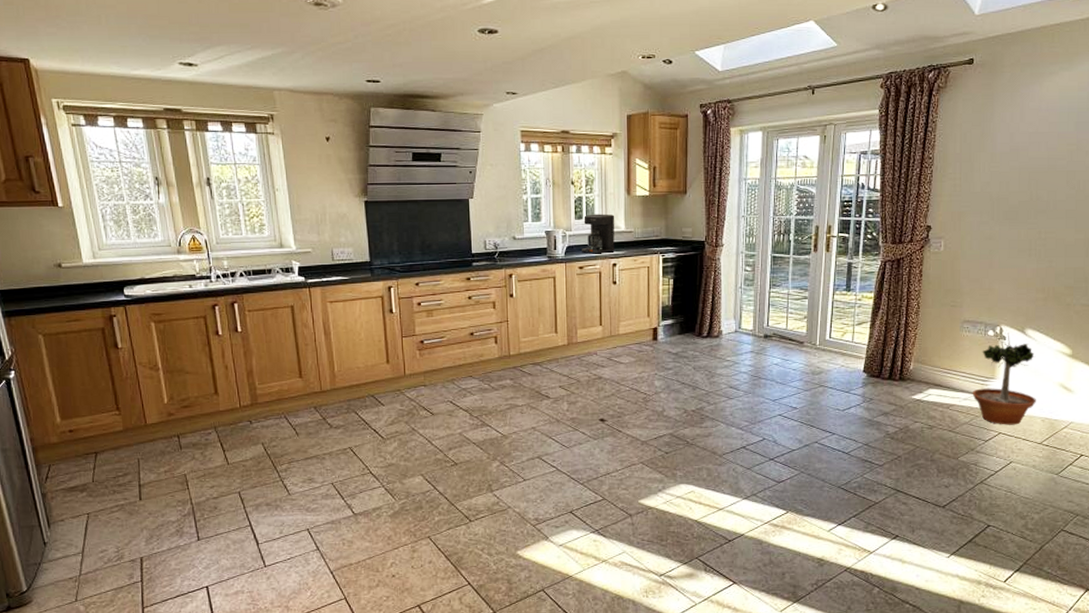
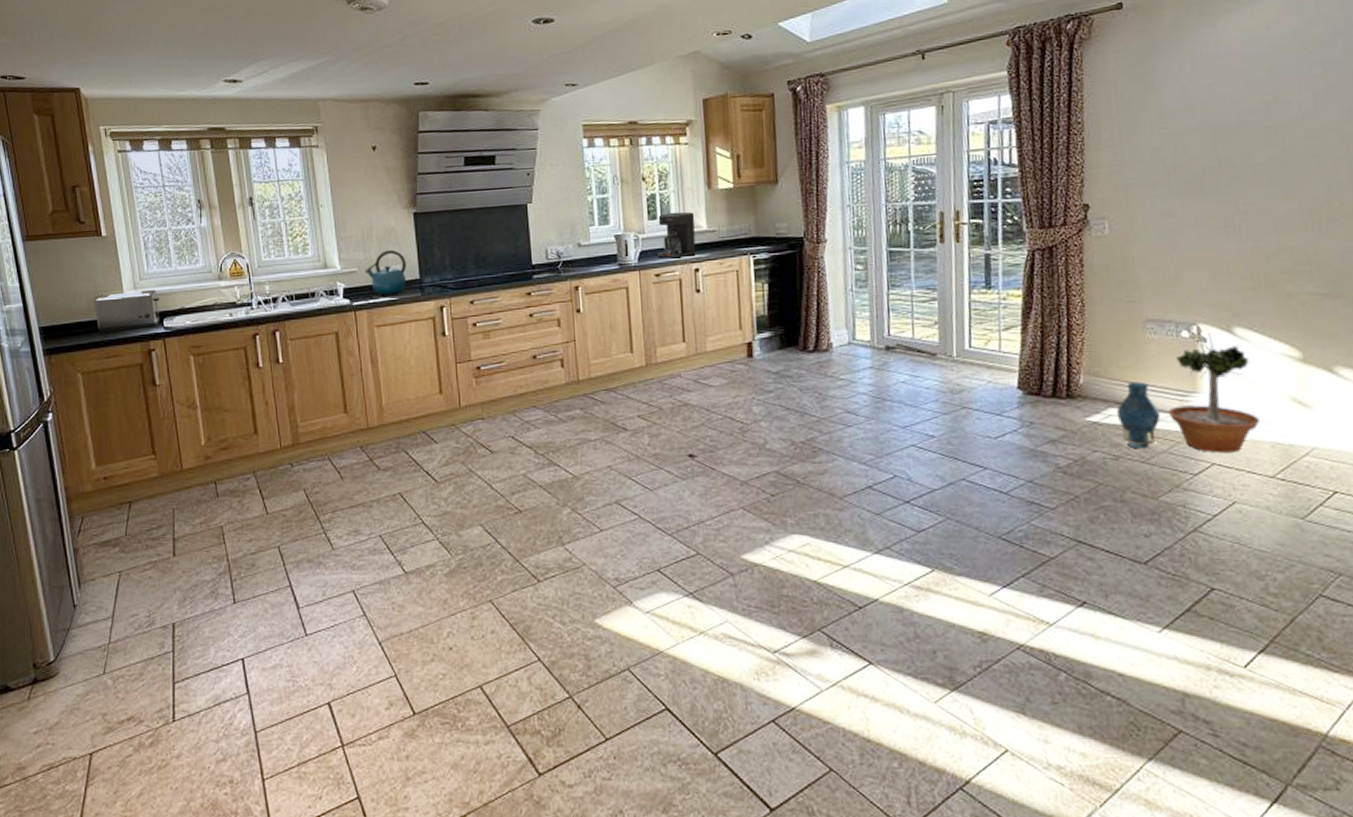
toaster: none [52,259,121,300] -> present [94,289,161,334]
kettle: none [318,233,358,274] -> present [364,249,406,295]
vase: none [934,369,966,421] -> present [1116,381,1161,449]

